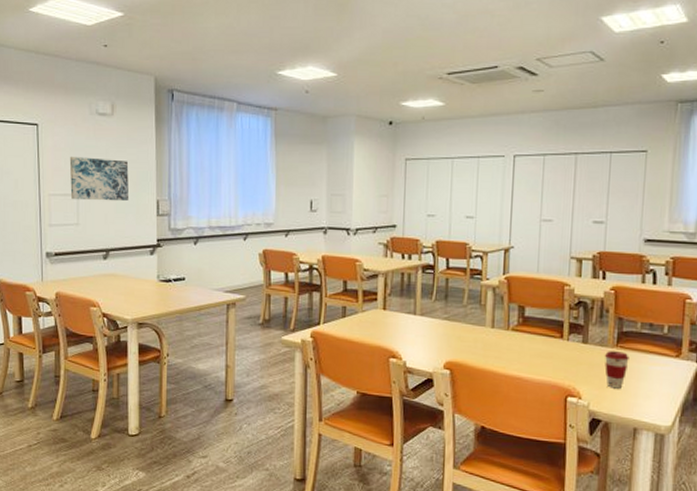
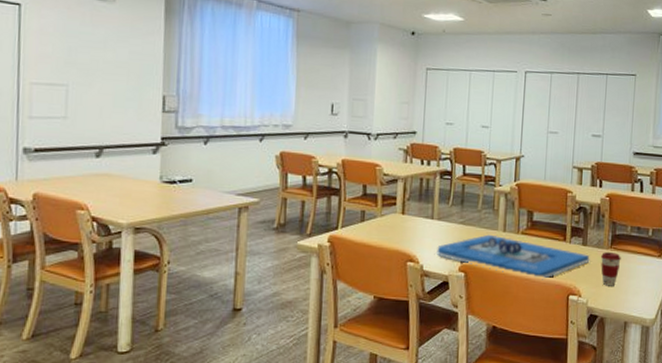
wall art: present [69,156,130,202] -> none [58,42,131,96]
architectural model: none [420,330,592,380] -> present [437,234,590,280]

